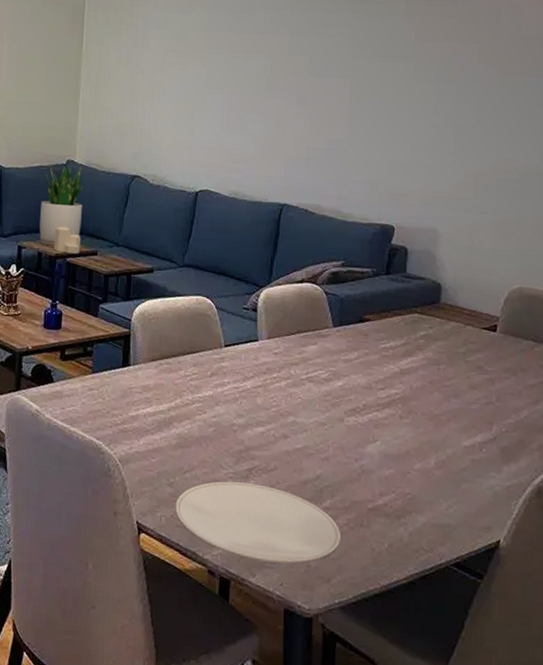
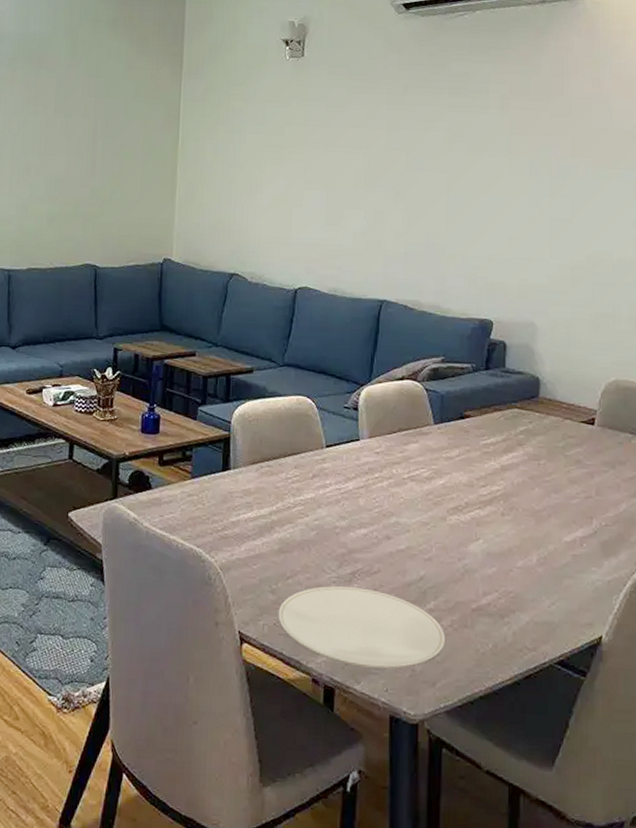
planter: present [39,163,86,246] -> none [136,261,183,347]
candle: present [53,223,80,255] -> none [150,324,178,356]

